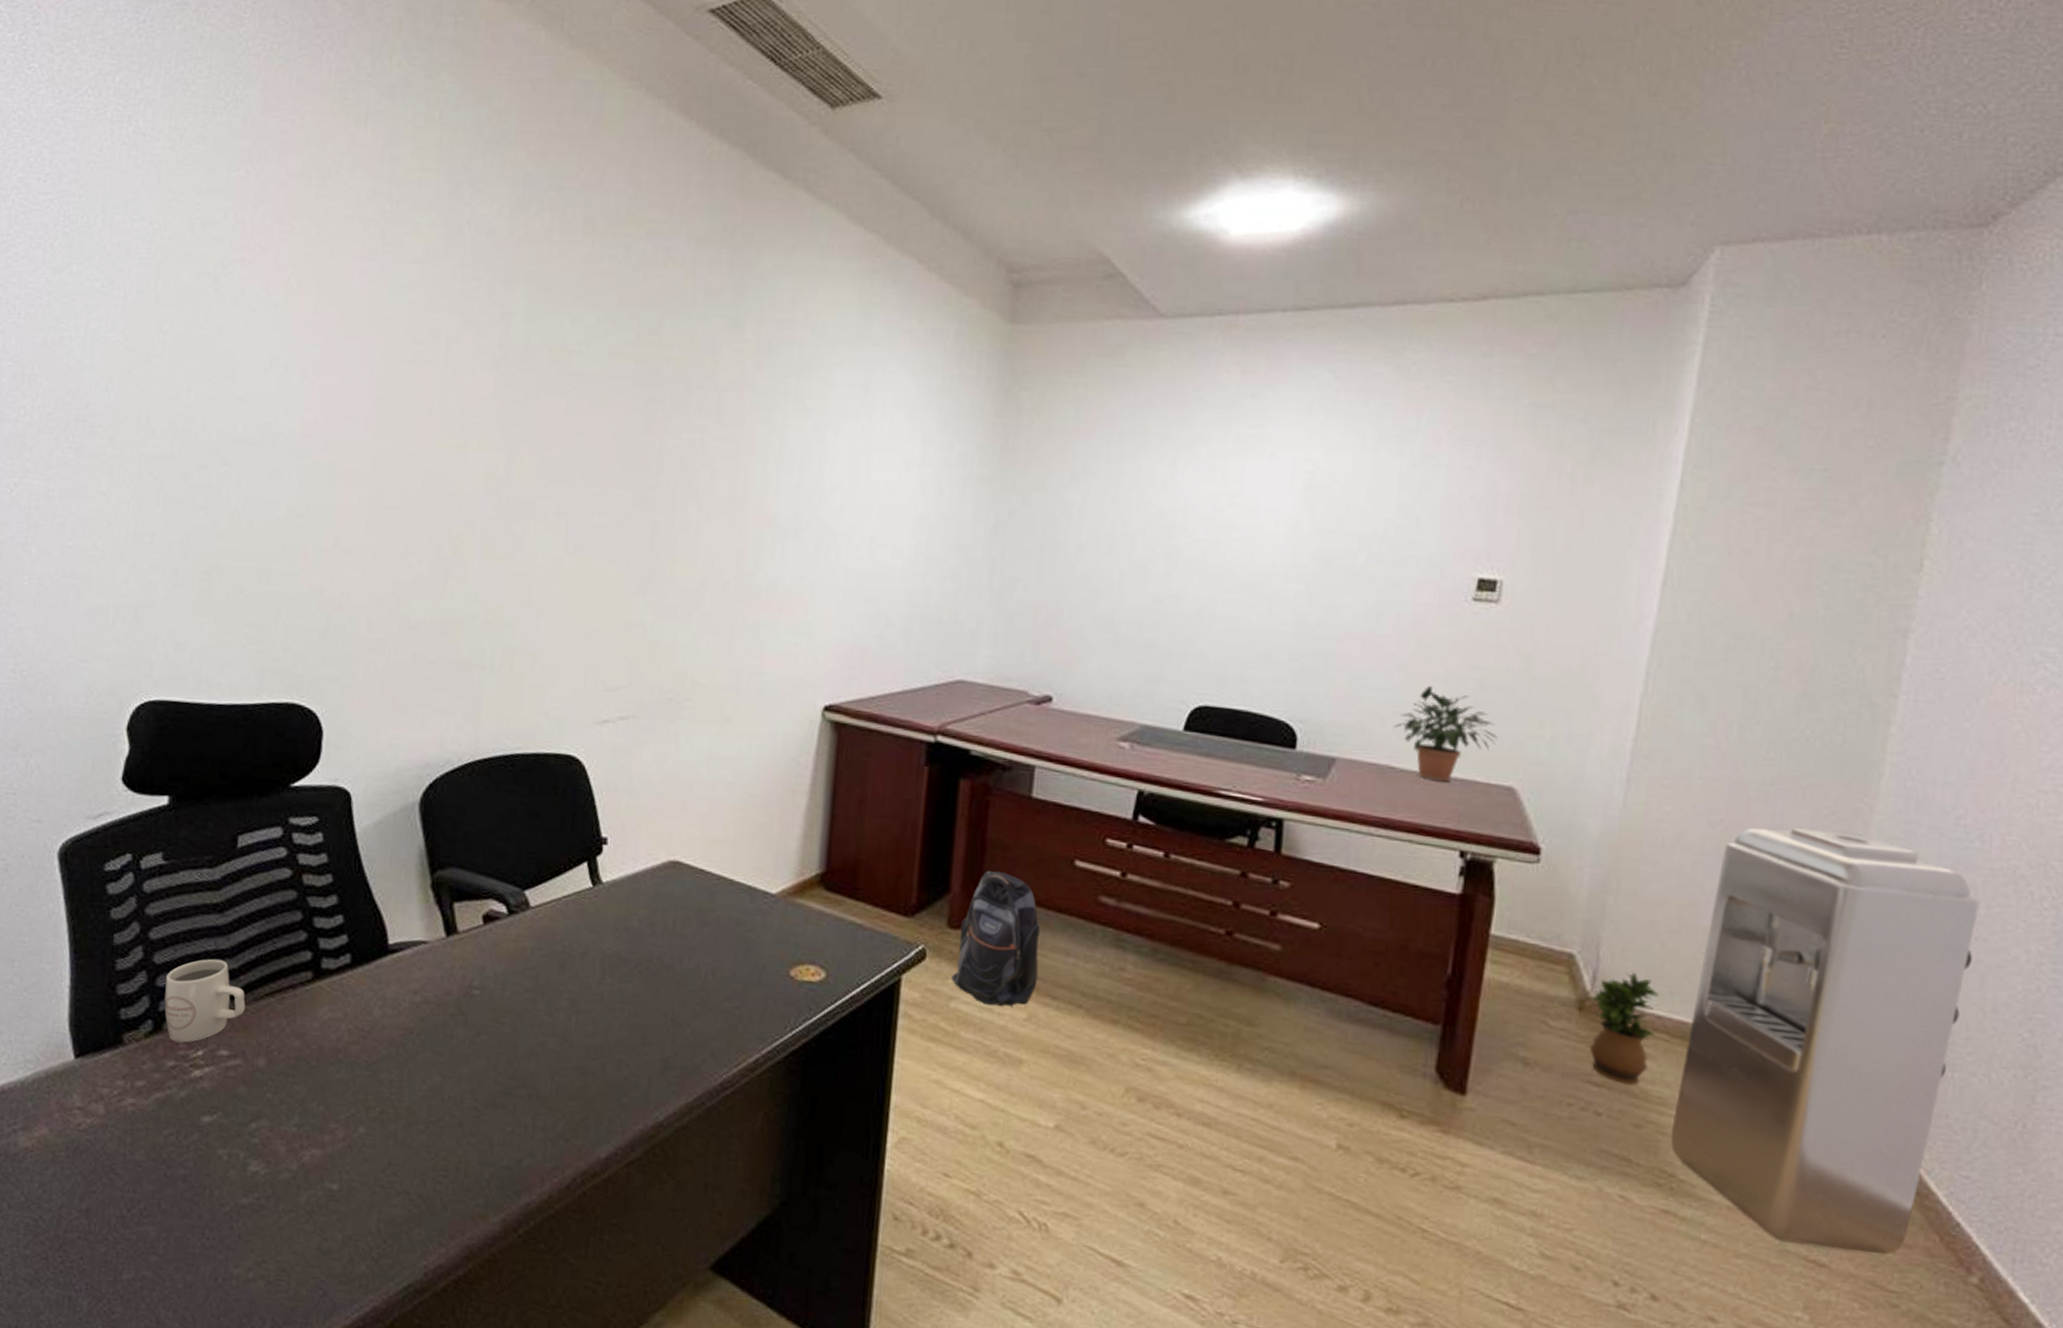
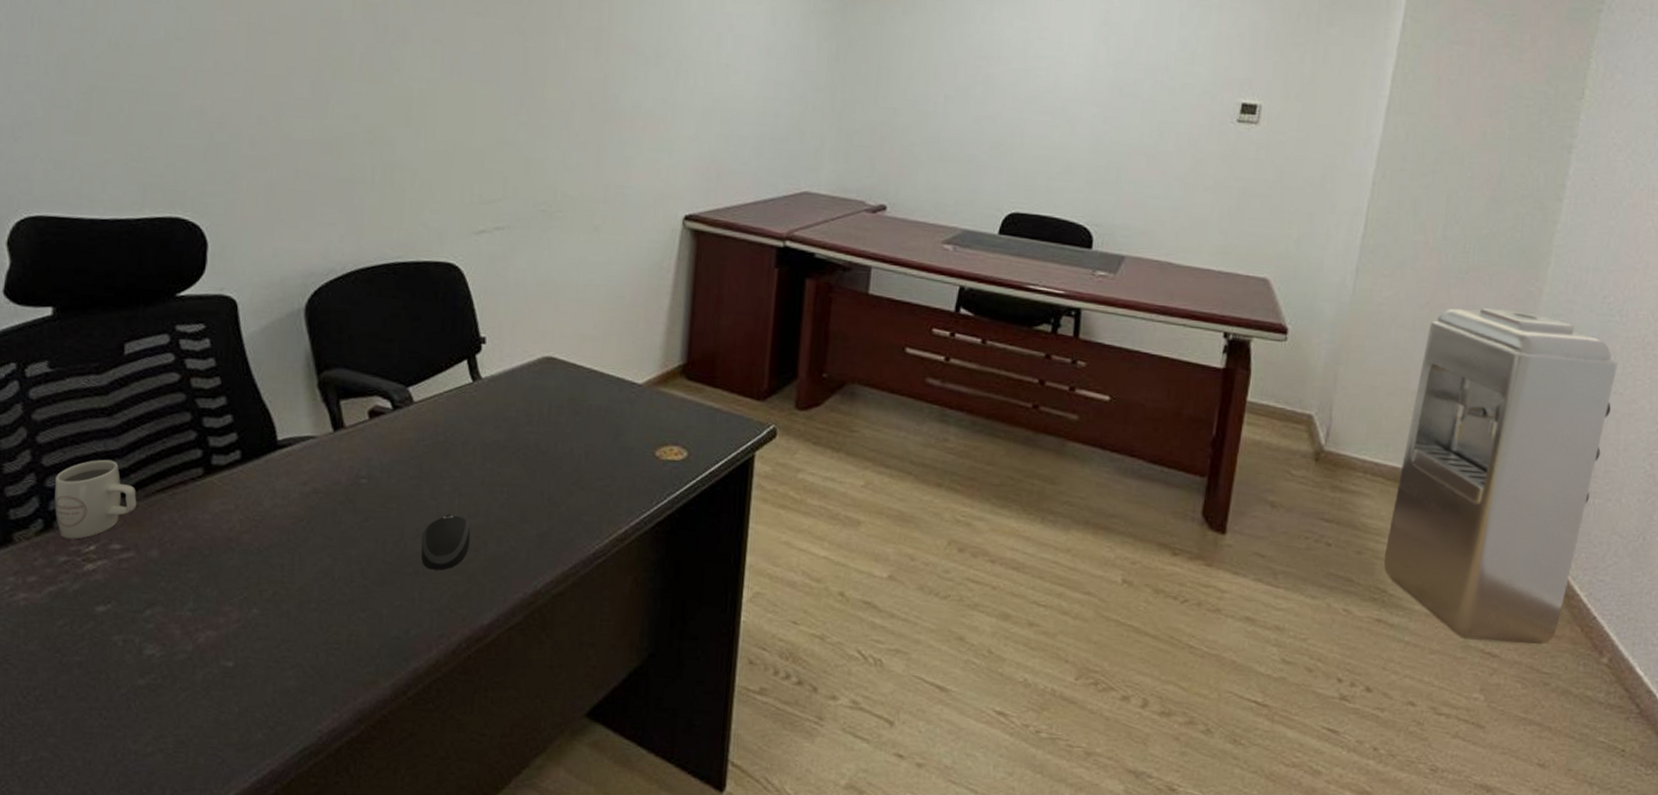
computer mouse: none [535,1032,588,1095] -> present [421,513,471,570]
backpack: present [951,871,1041,1007] -> none [799,359,876,476]
potted plant: present [1394,685,1499,782] -> none [1172,193,1256,275]
potted plant: present [1588,972,1659,1085] -> none [1322,428,1377,520]

